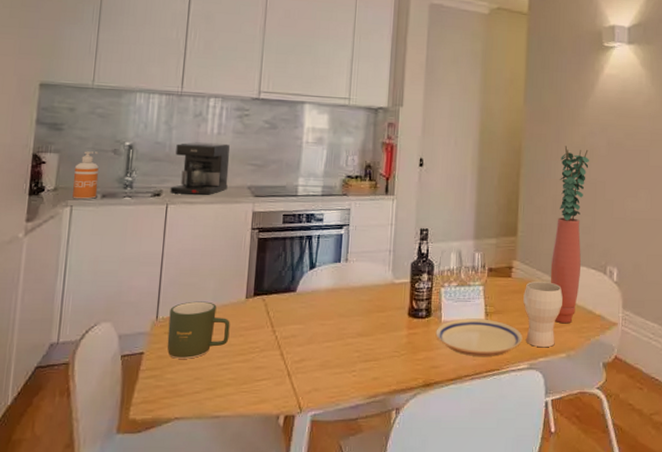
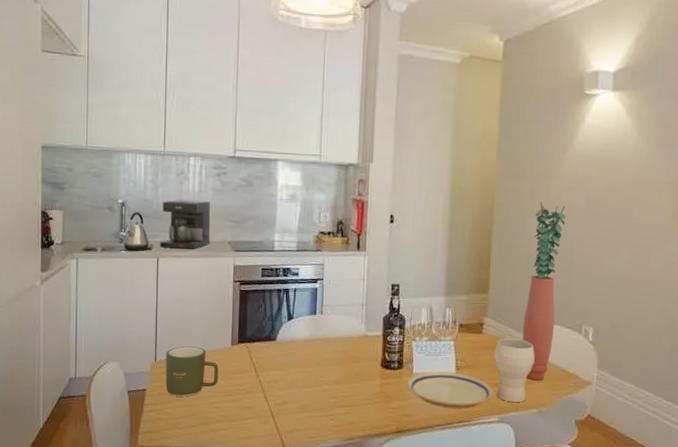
soap dispenser: present [72,151,99,200] -> none [76,208,98,253]
kettle: none [127,155,159,197] -> present [123,212,150,251]

